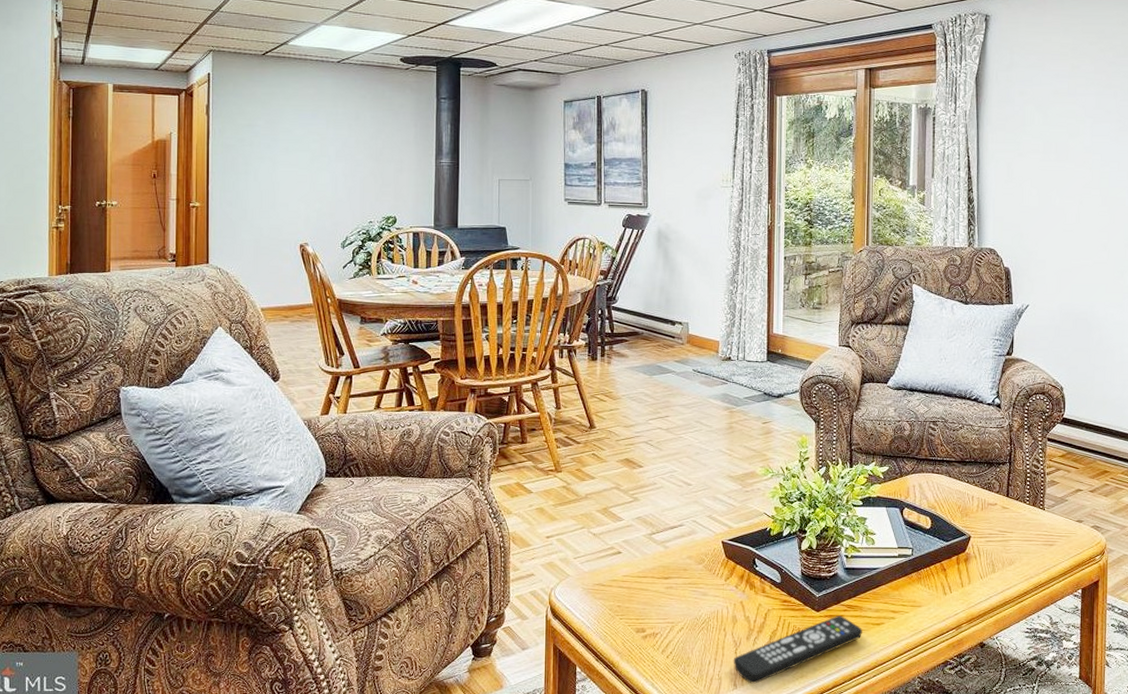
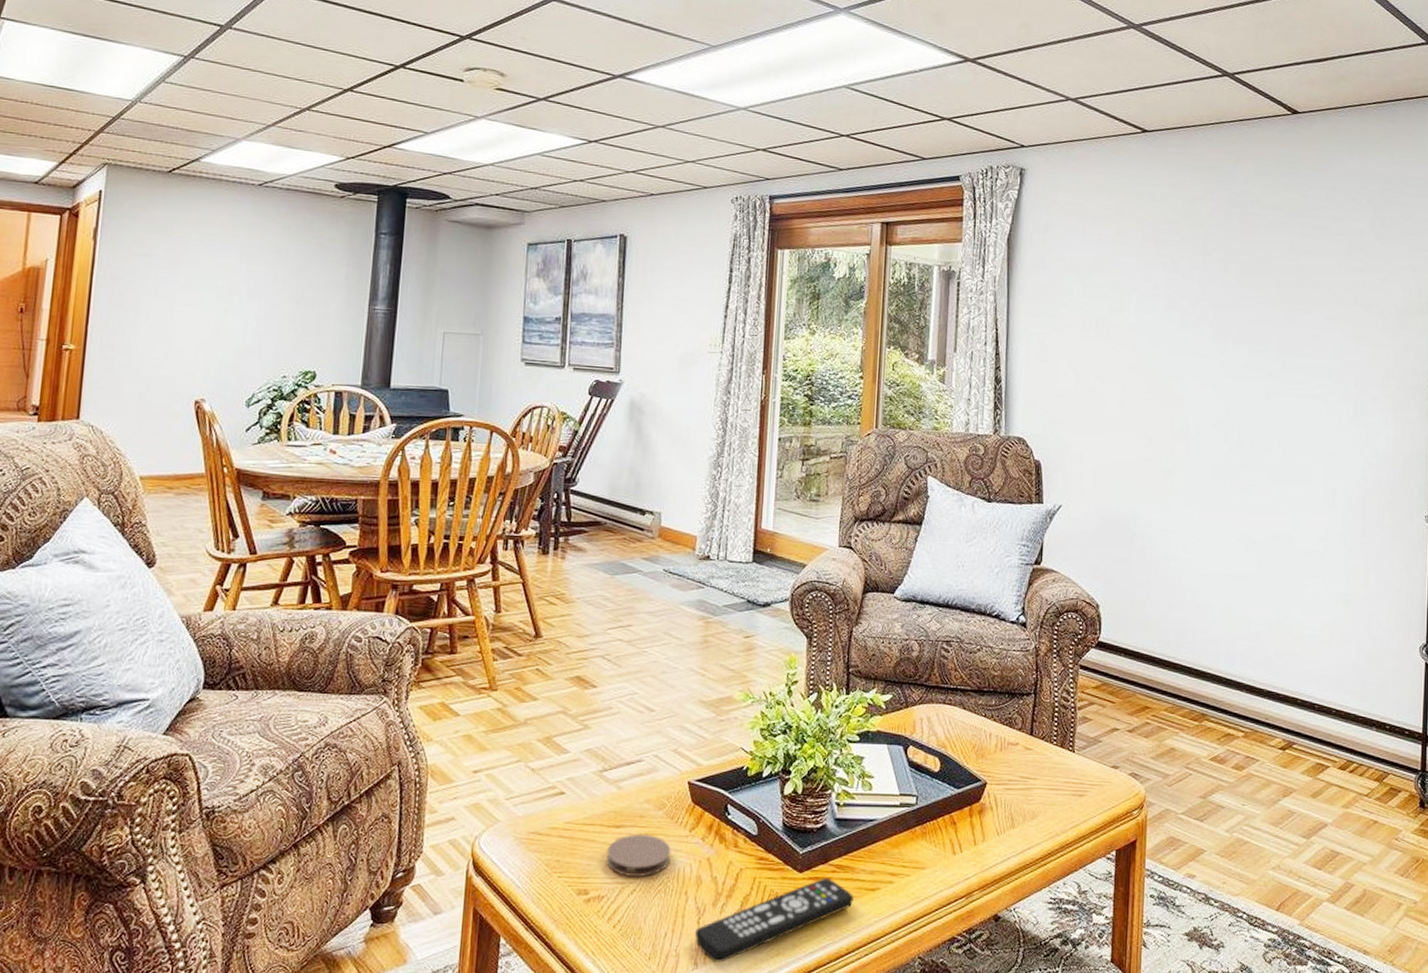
coaster: none [658,584,711,618] -> present [606,834,671,878]

